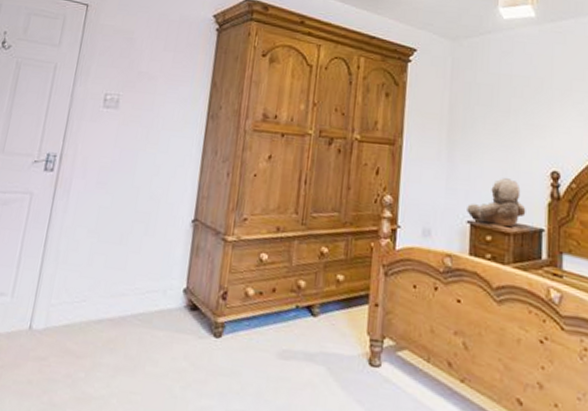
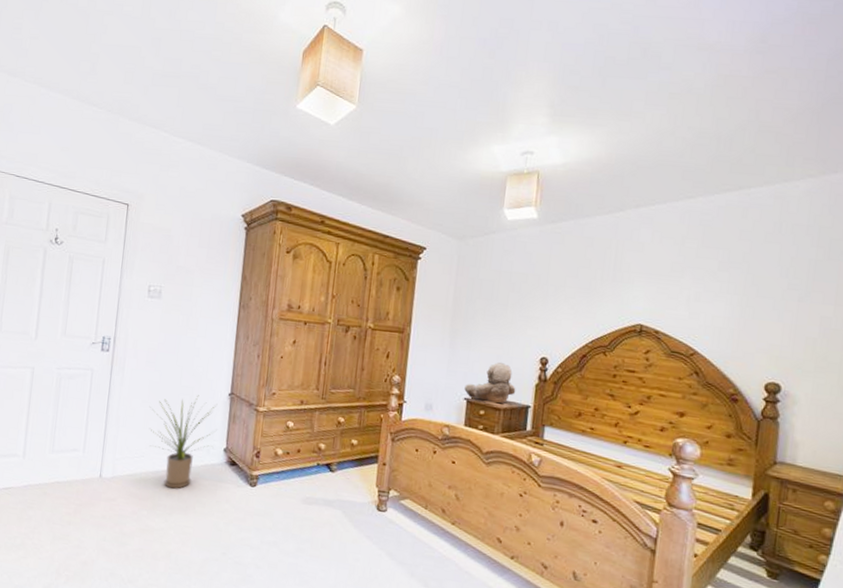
house plant: none [93,222,178,343] -> present [149,395,218,489]

